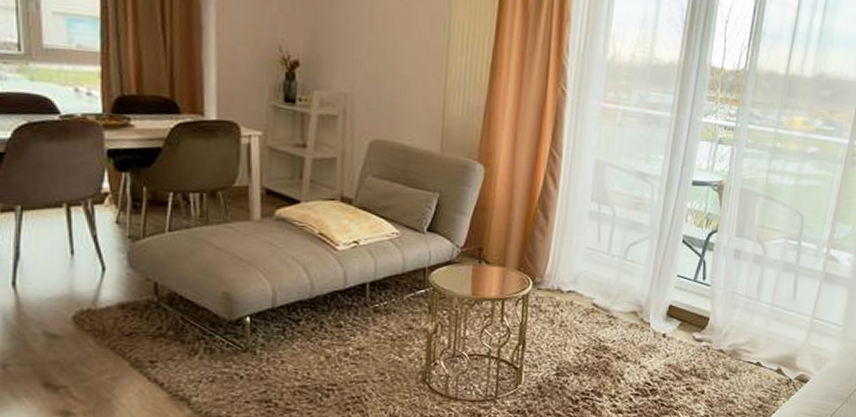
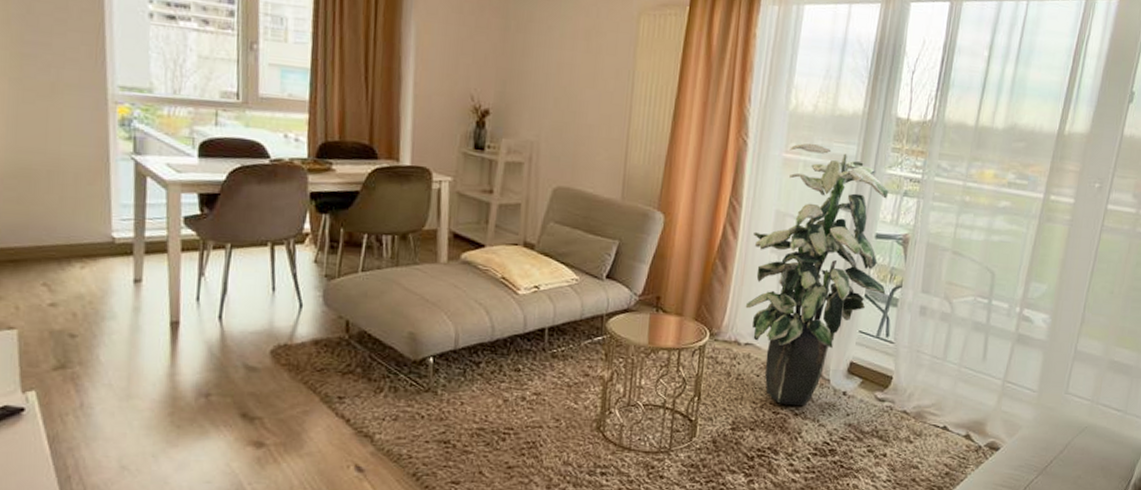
indoor plant: none [567,92,705,350] -> present [745,143,889,407]

